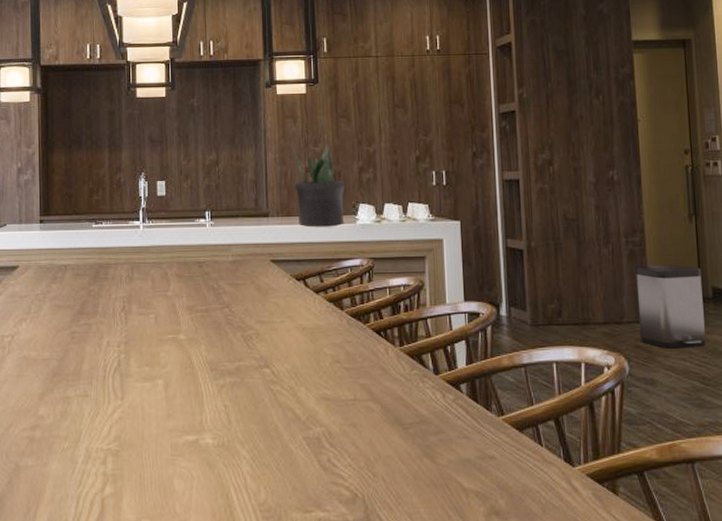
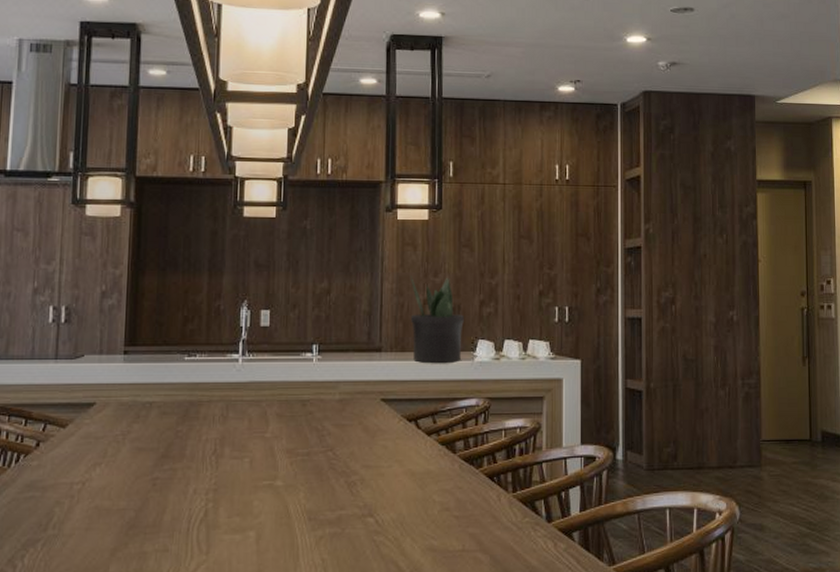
pedal bin: present [635,264,707,349] -> none [750,408,814,494]

